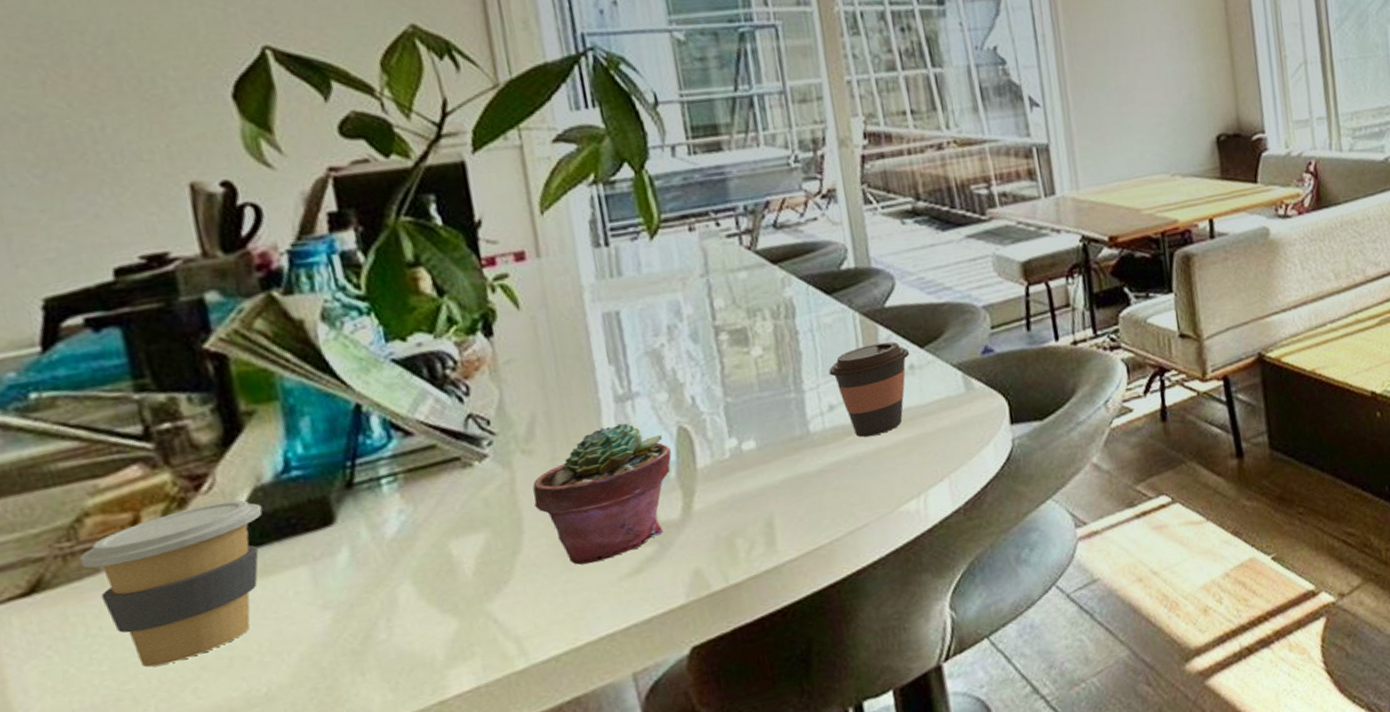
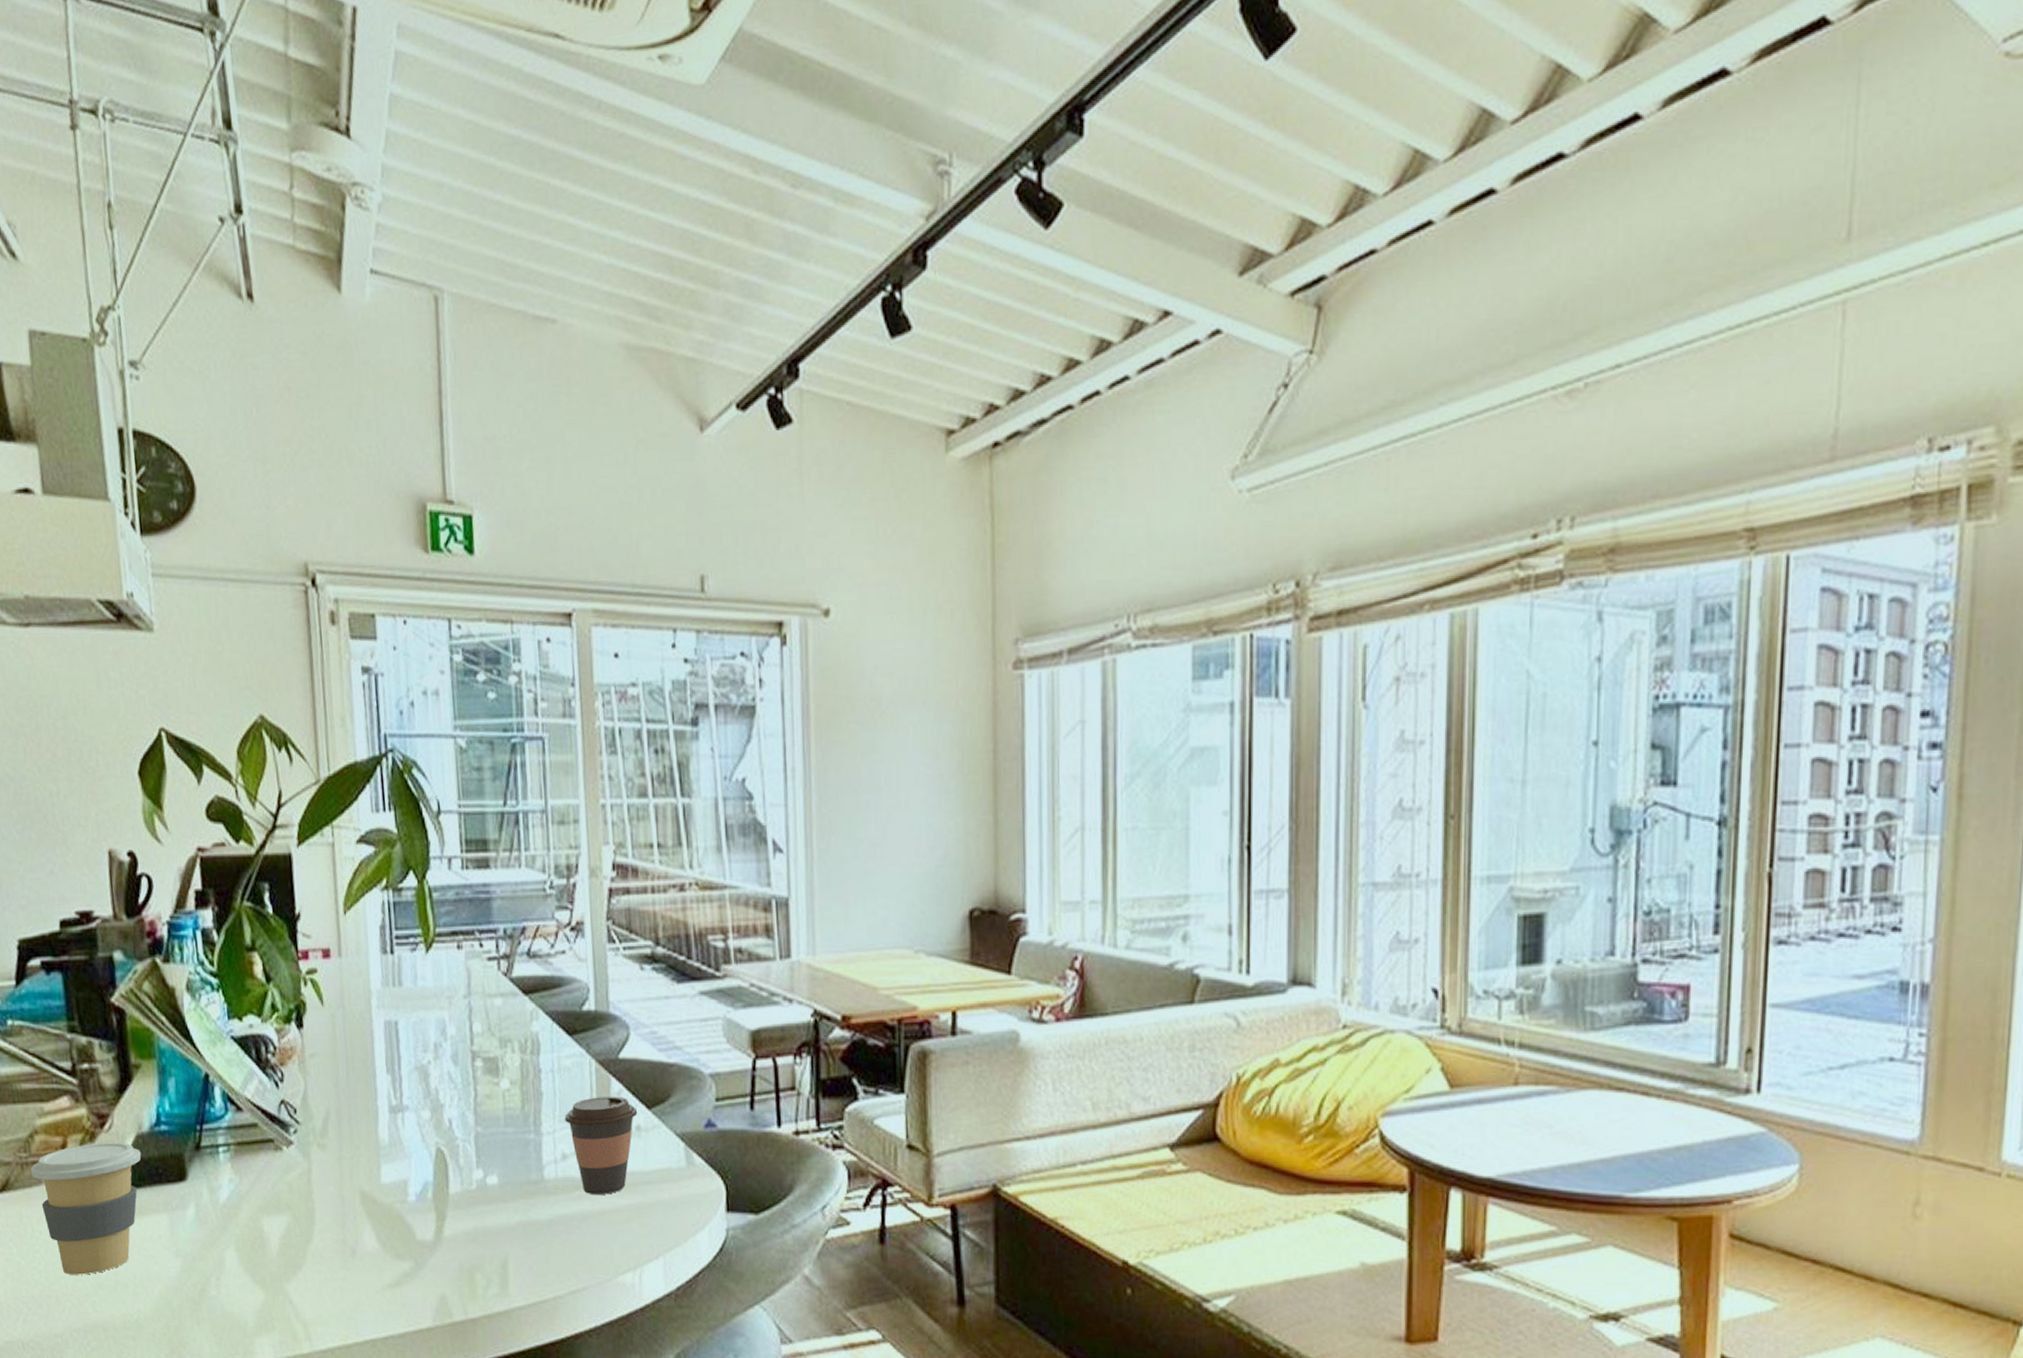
potted succulent: present [532,423,672,565] -> none [324,1134,430,1267]

